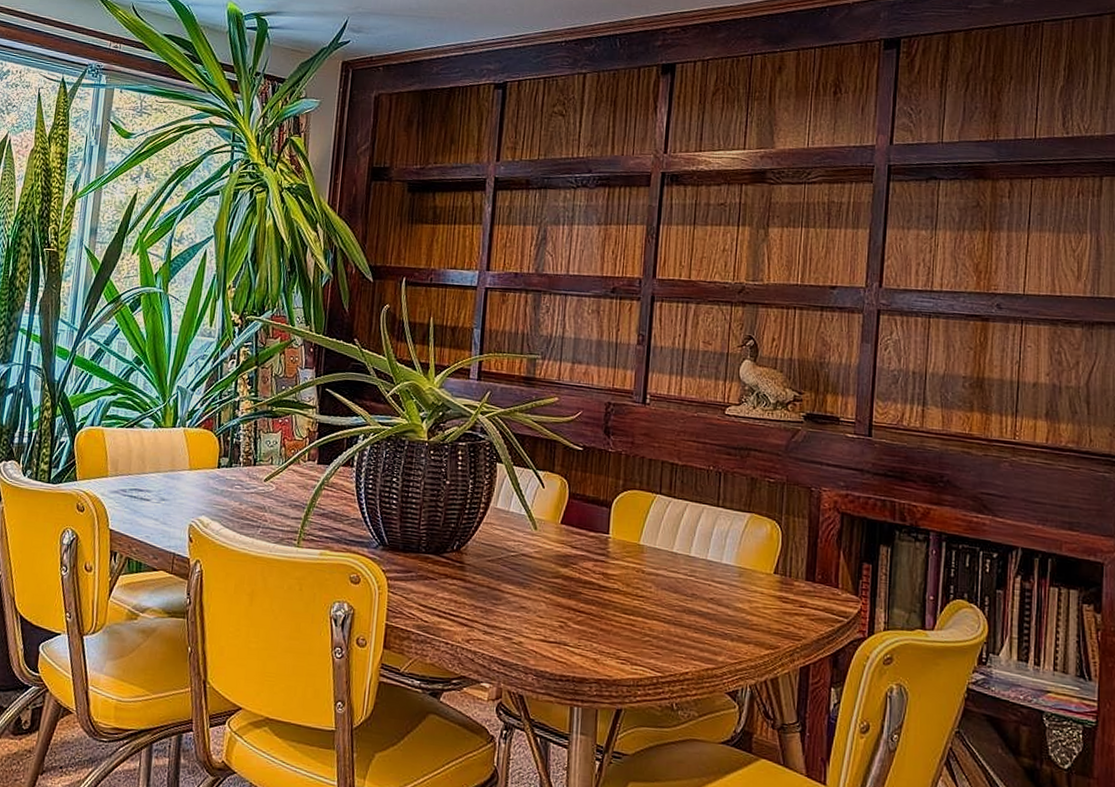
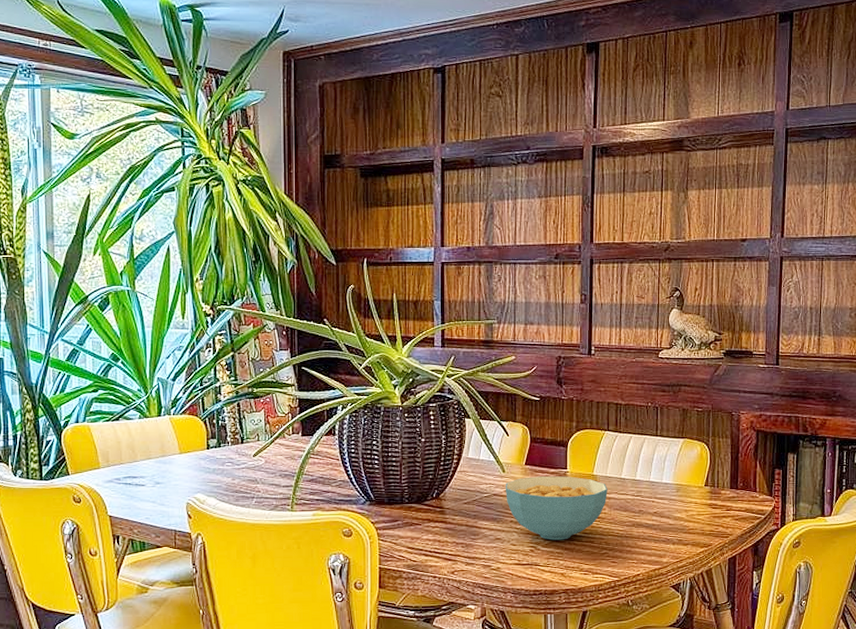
cereal bowl: none [535,538,656,619] -> present [505,476,608,541]

